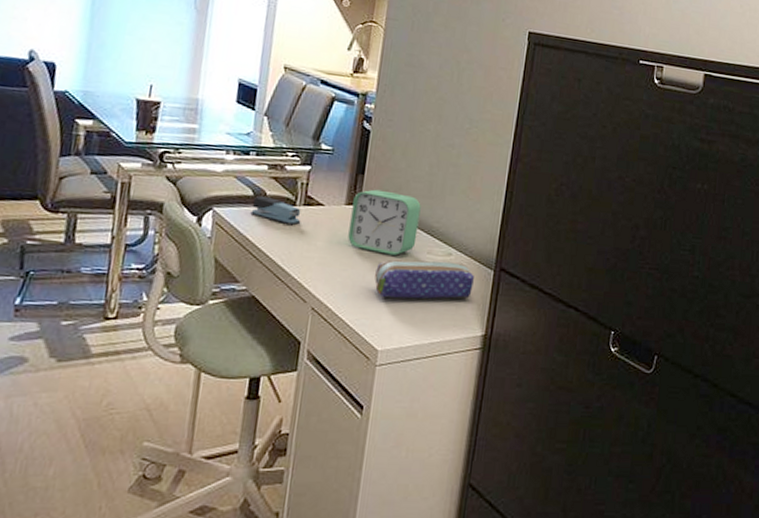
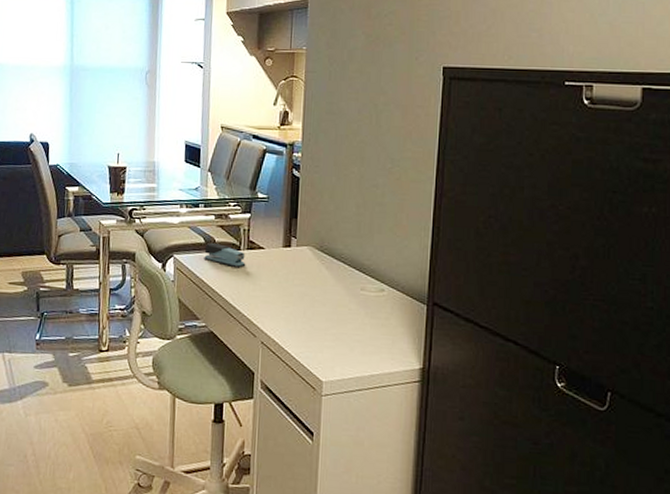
alarm clock: present [348,189,421,255] -> none [287,231,351,293]
pencil case: present [374,259,474,299] -> none [314,296,408,334]

